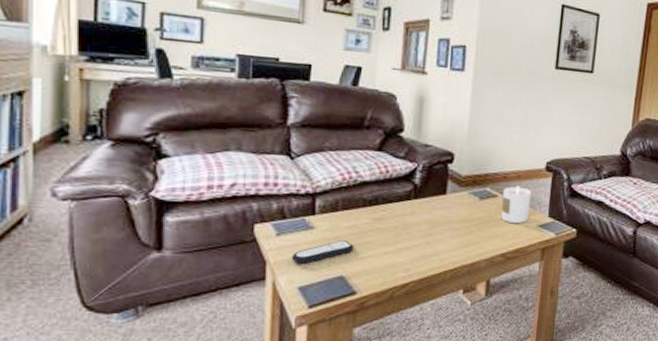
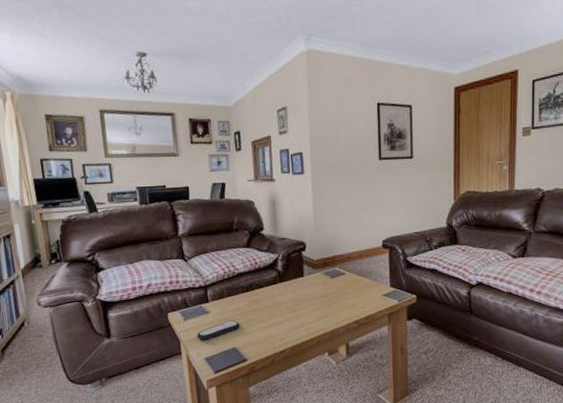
candle: present [501,185,532,224] -> none [348,263,374,296]

